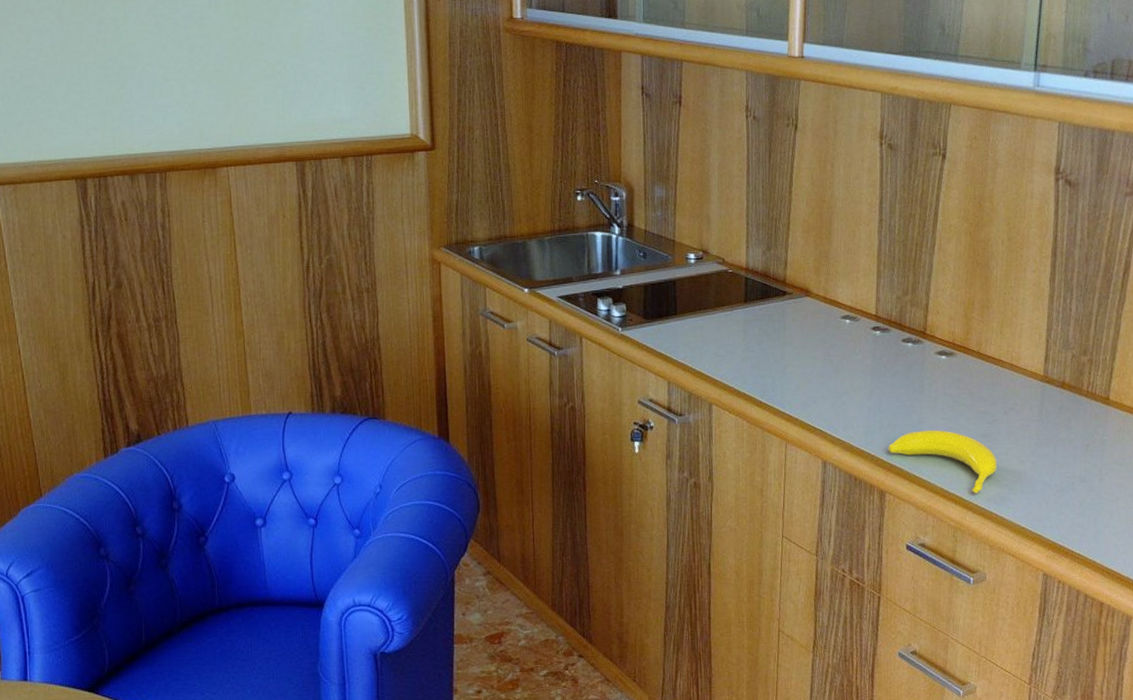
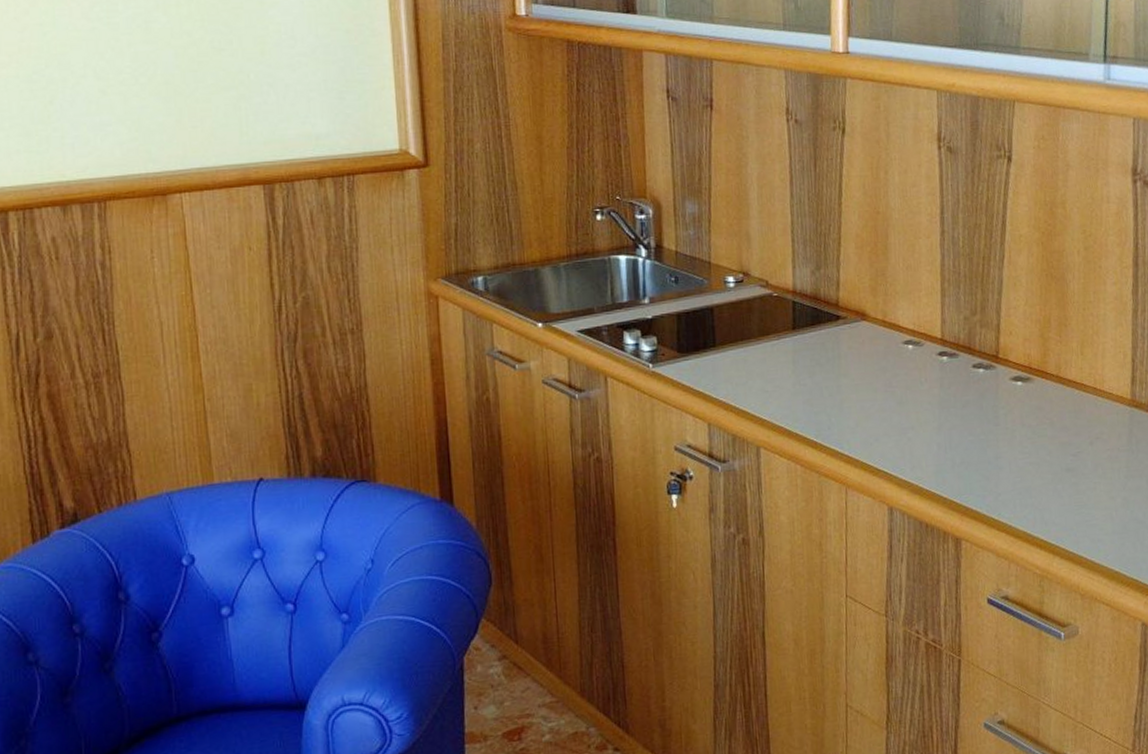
banana: present [888,429,998,494] -> none [961,465,1085,536]

